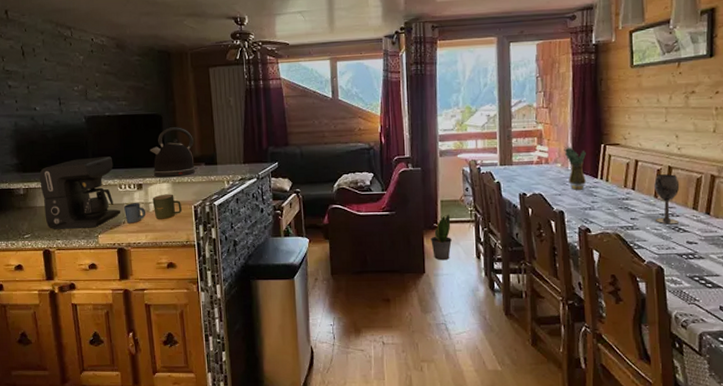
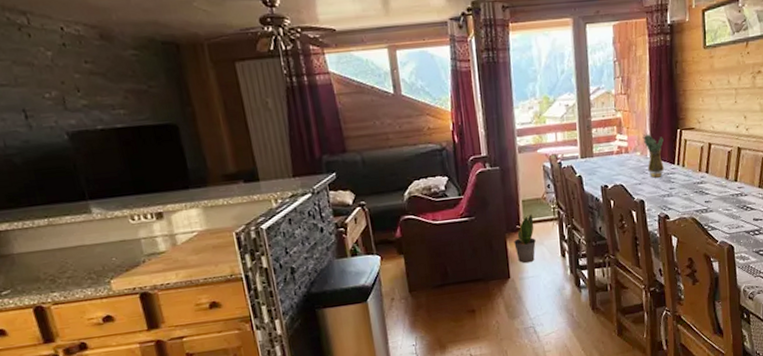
coffee maker: present [39,156,120,229] -> none [10,181,137,280]
mug: present [123,203,146,225] -> none [140,235,173,263]
kettle: present [150,127,197,177] -> none [167,138,234,202]
mug: present [152,194,182,220] -> none [178,221,220,254]
wine glass: present [654,174,680,225] -> none [725,155,748,205]

